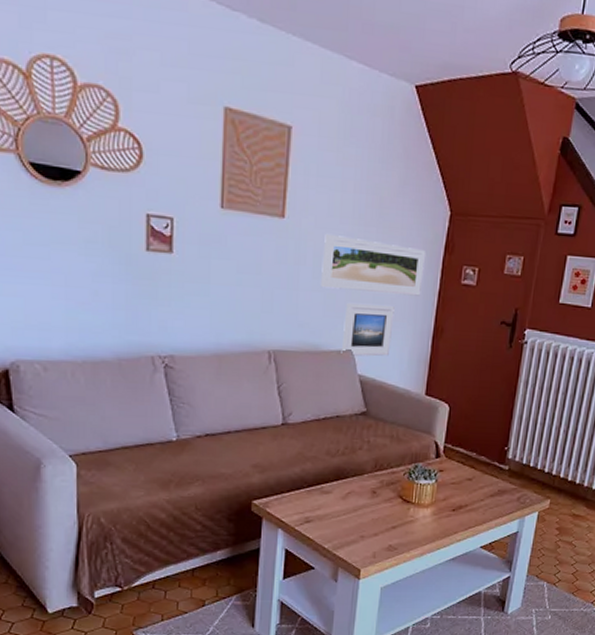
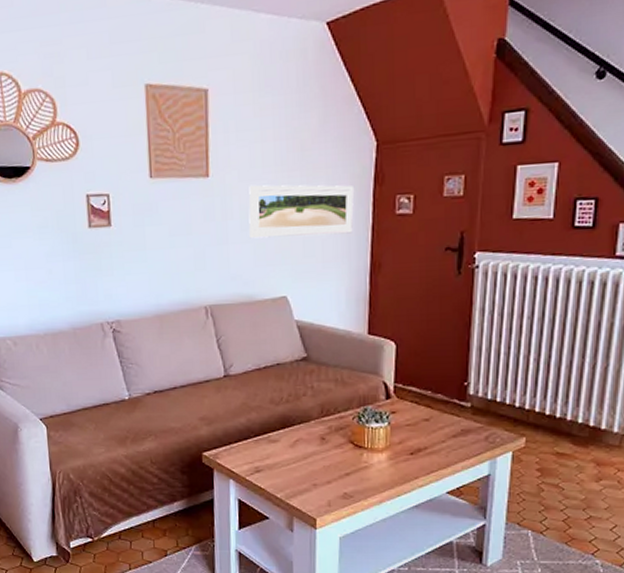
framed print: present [341,302,395,357] -> none [275,246,327,304]

